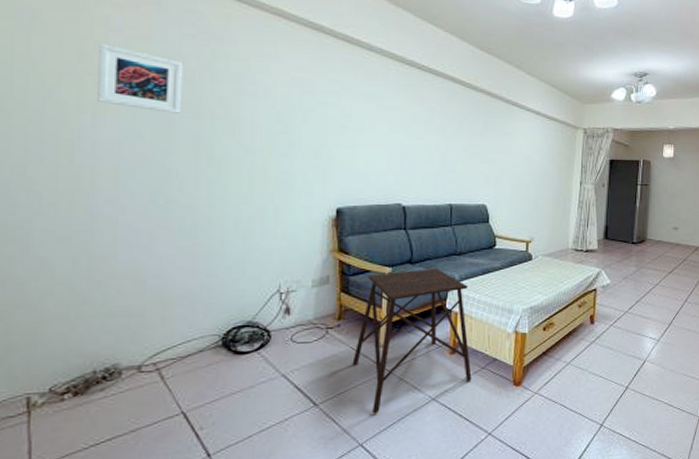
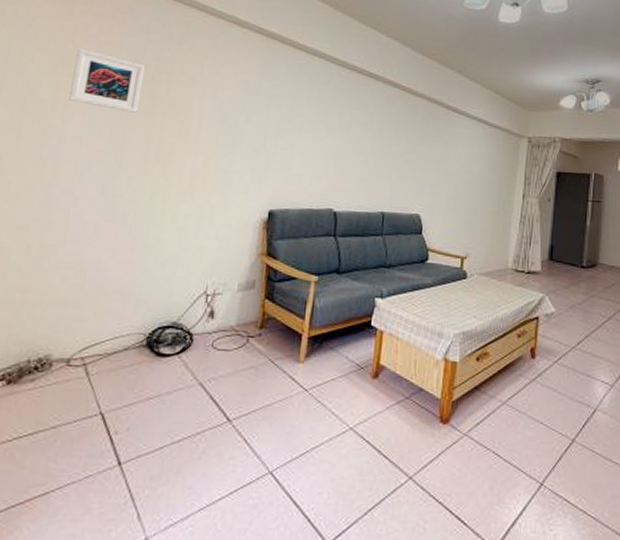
side table: present [352,268,472,414] -> none [269,280,395,438]

